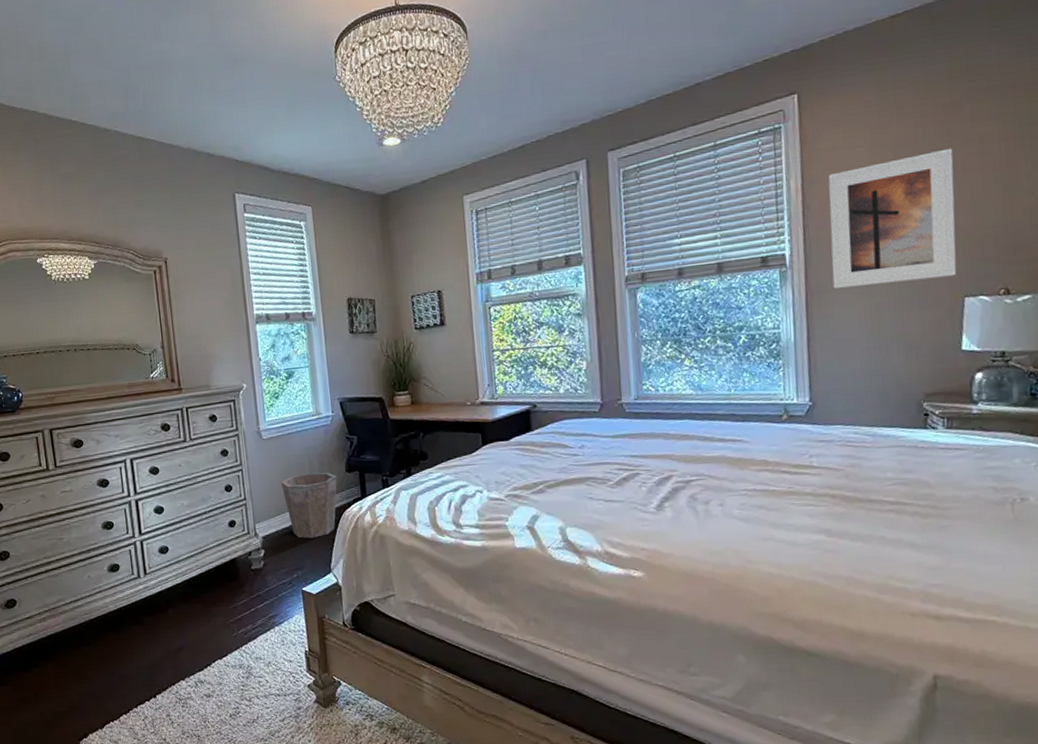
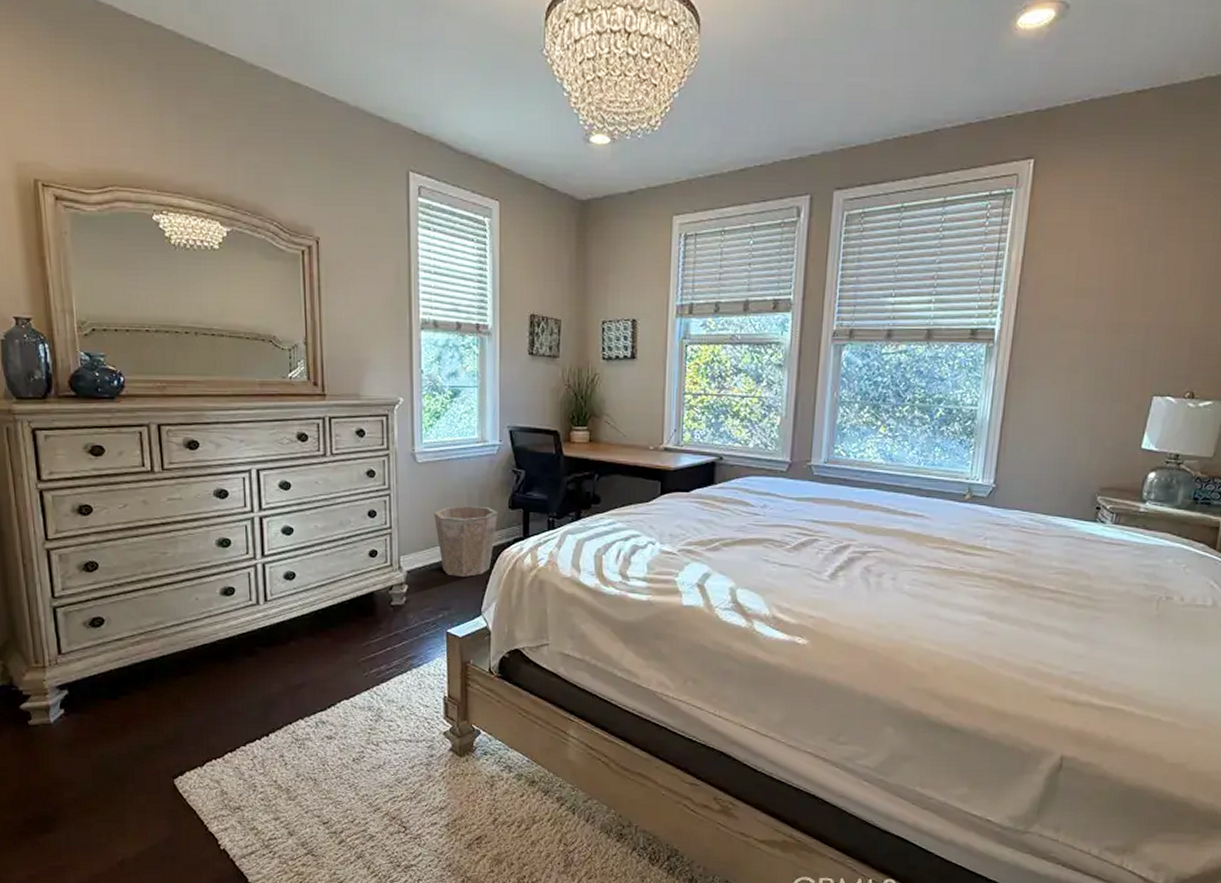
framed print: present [828,148,957,289] -> none [1035,241,1170,374]

